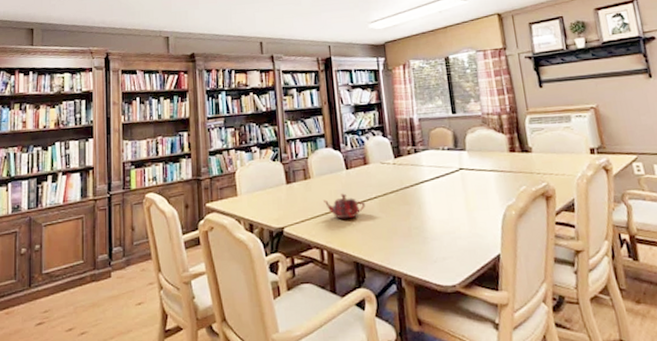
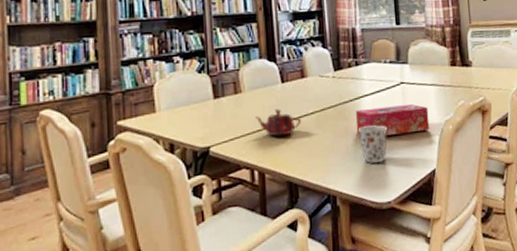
tissue box: none [416,189,492,220] -> present [355,103,430,135]
cup: none [420,209,450,247] -> present [359,125,388,164]

